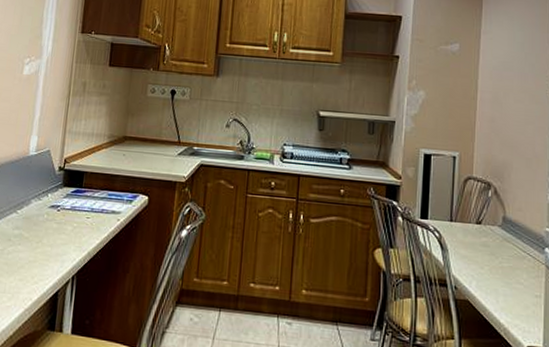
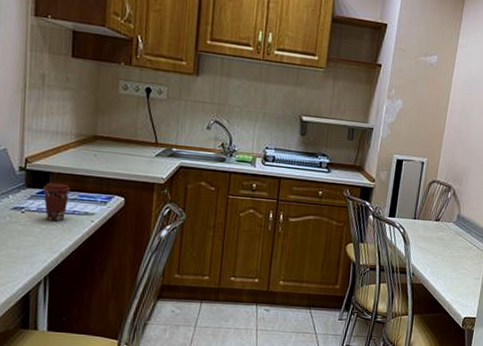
coffee cup: none [77,181,102,220] -> present [43,182,71,221]

